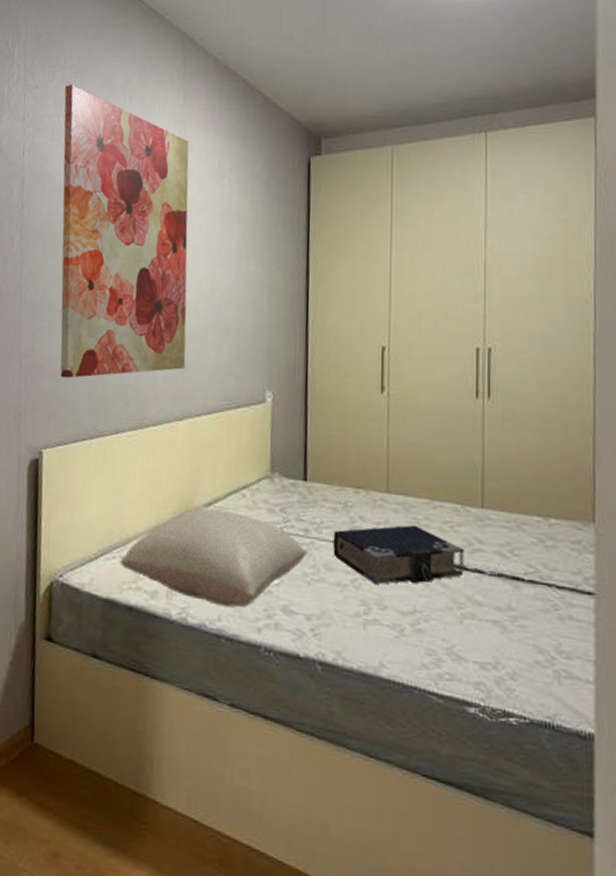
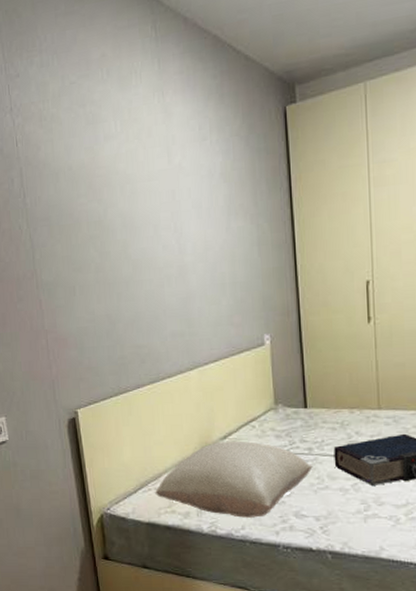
wall art: present [60,84,189,379] -> none [45,66,190,347]

